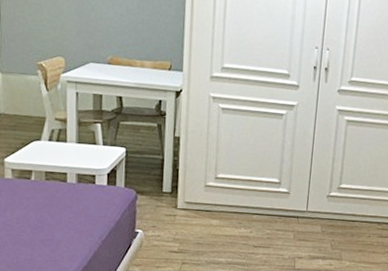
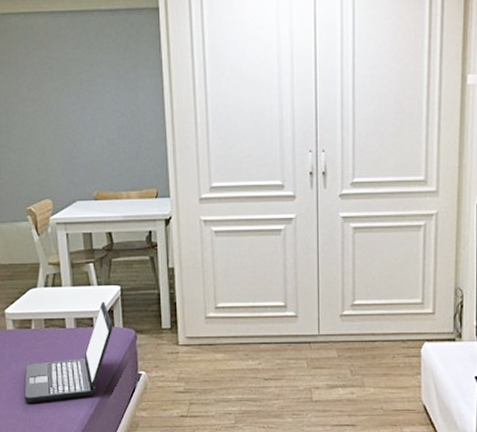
laptop: none [17,161,115,252] -> present [24,301,113,403]

